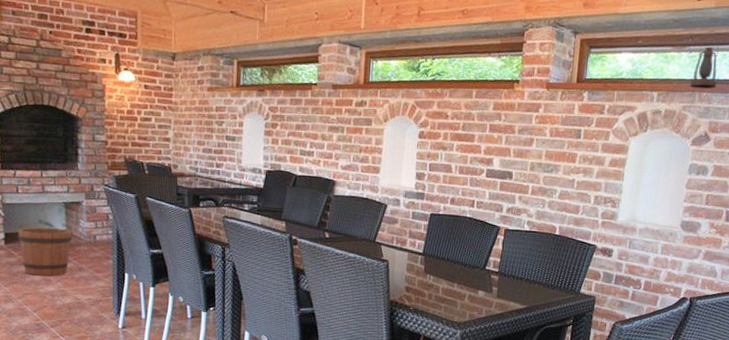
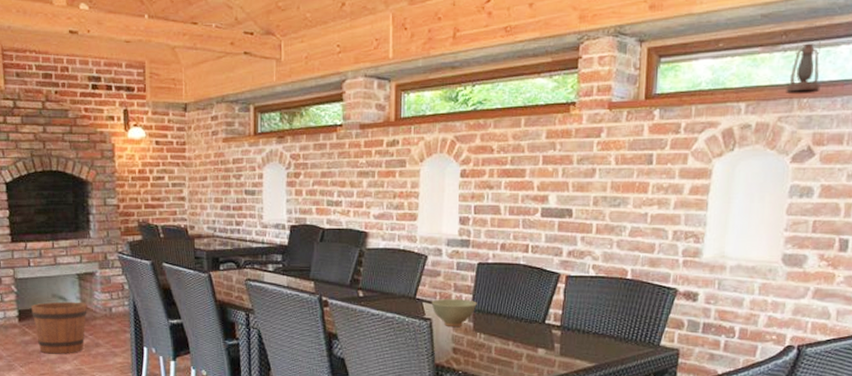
bowl: none [389,243,428,268] -> present [431,298,477,326]

